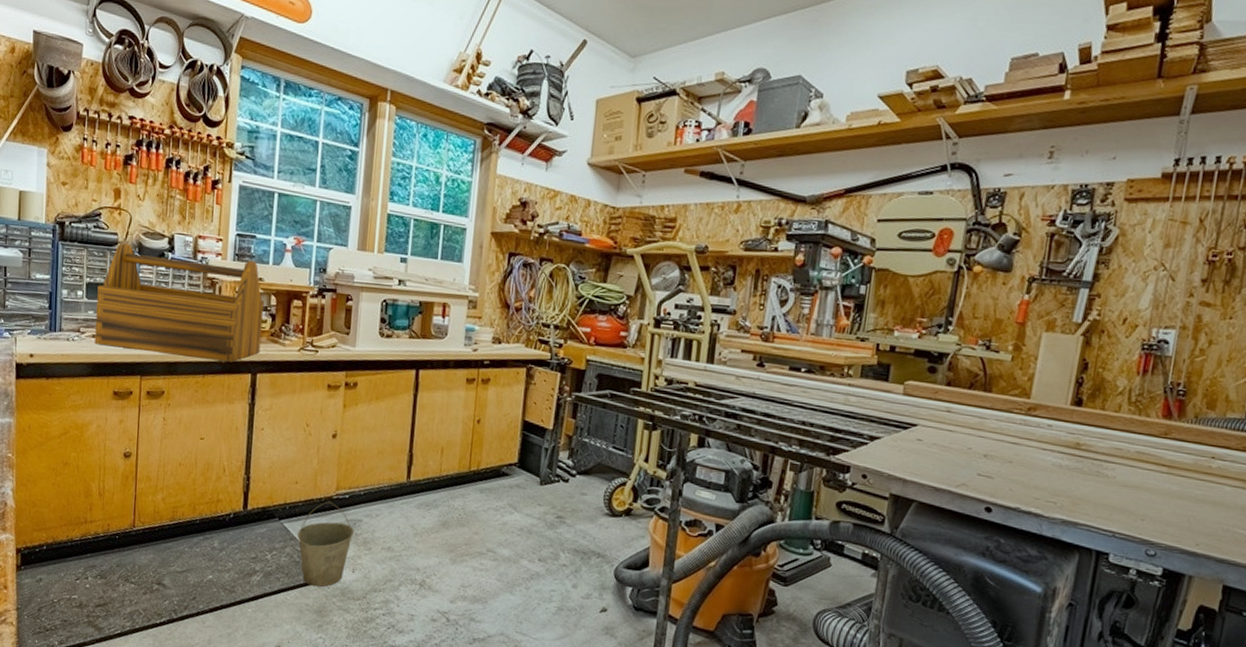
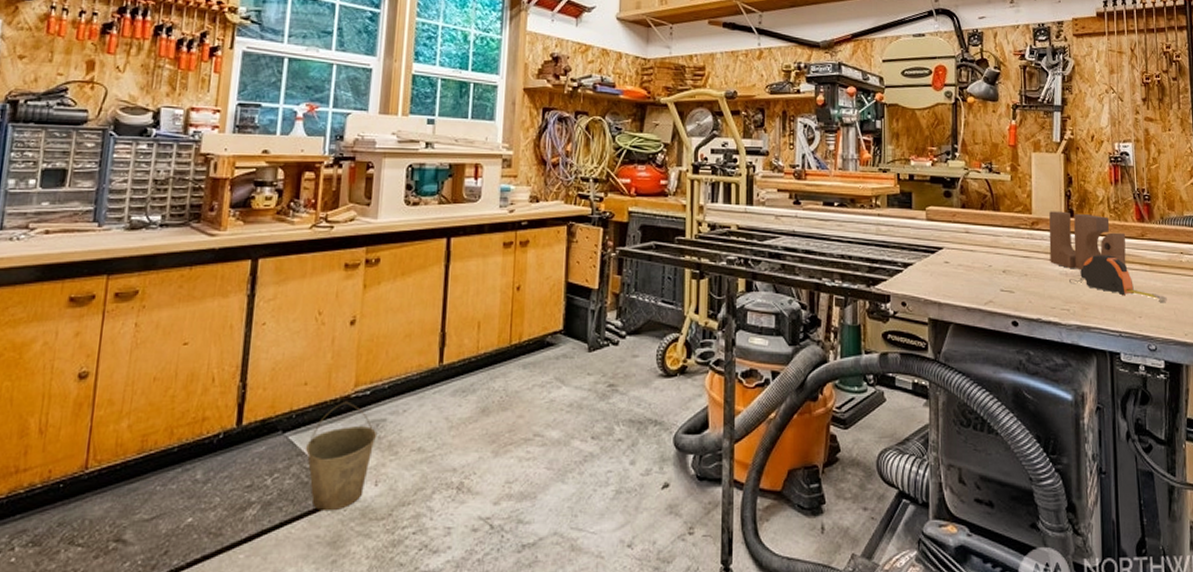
toolbox: present [95,242,264,362] -> none [48,120,269,248]
wooden clamp: none [1042,397,1145,463] -> present [1049,211,1126,270]
tape measure: none [1062,449,1182,508] -> present [1069,255,1167,302]

